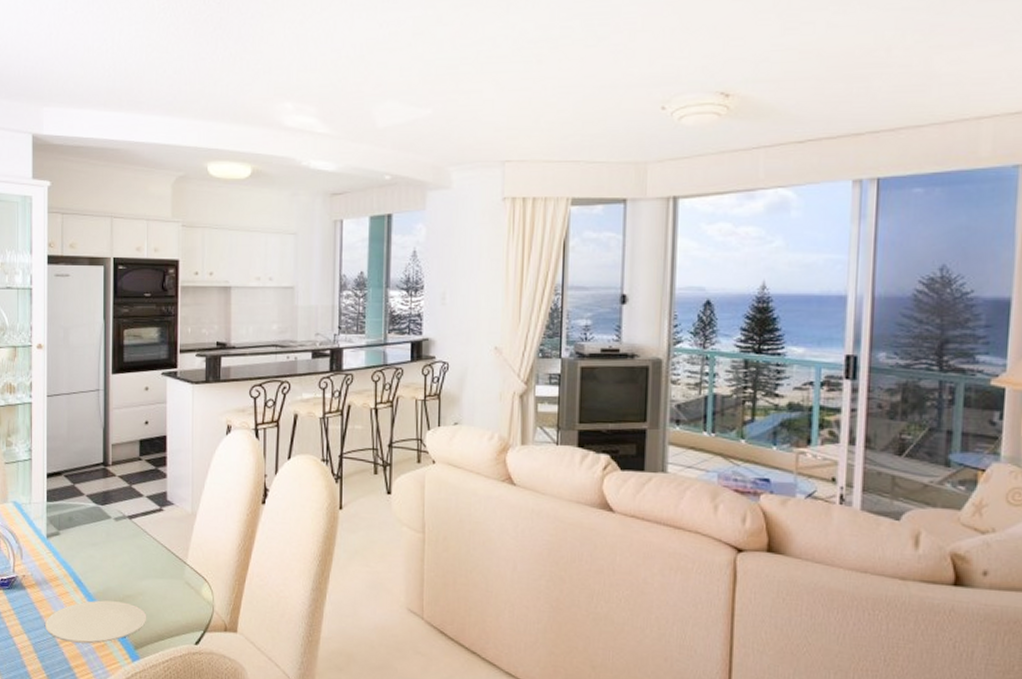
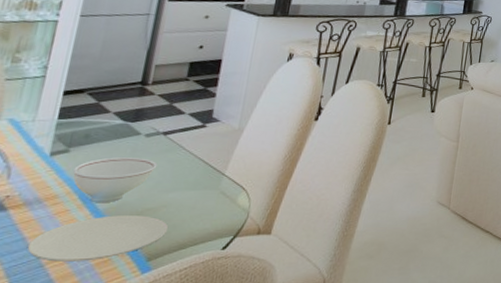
bowl: none [66,540,129,587] -> present [73,156,158,203]

